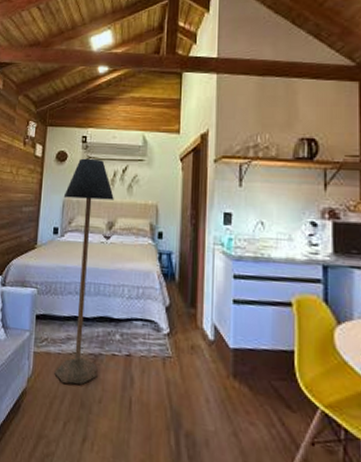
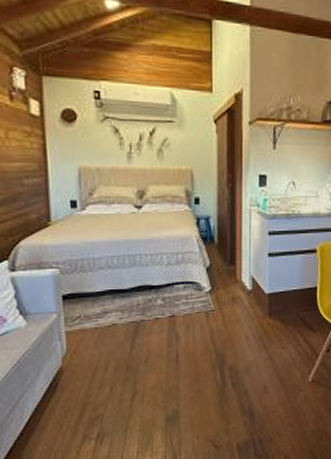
floor lamp: present [54,158,114,385] -> none [78,118,142,353]

